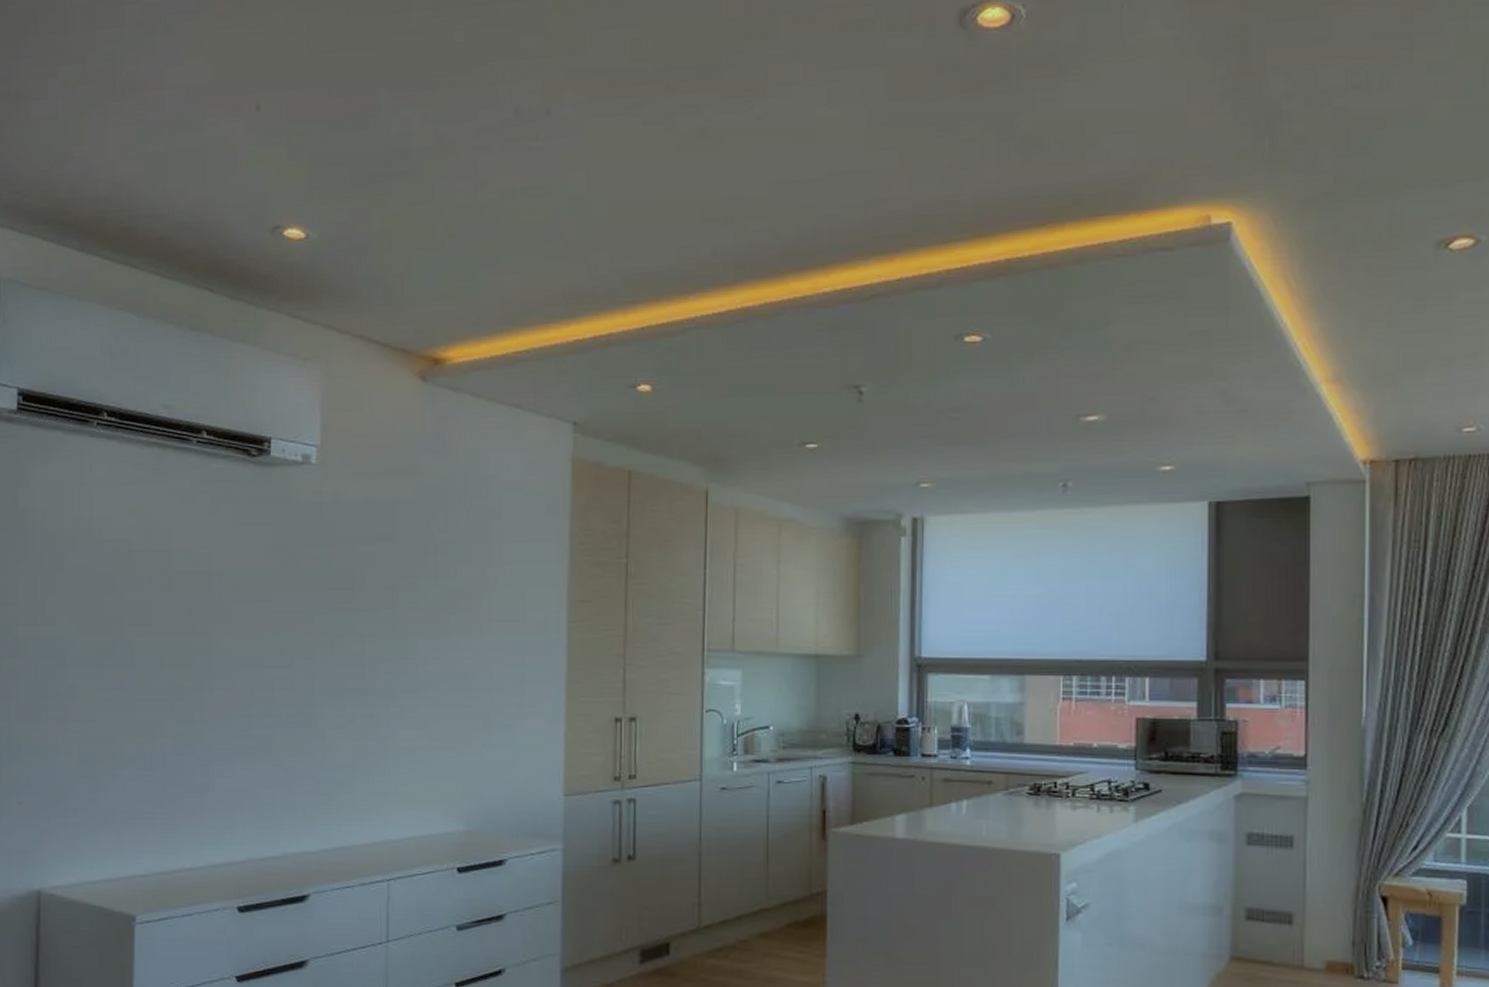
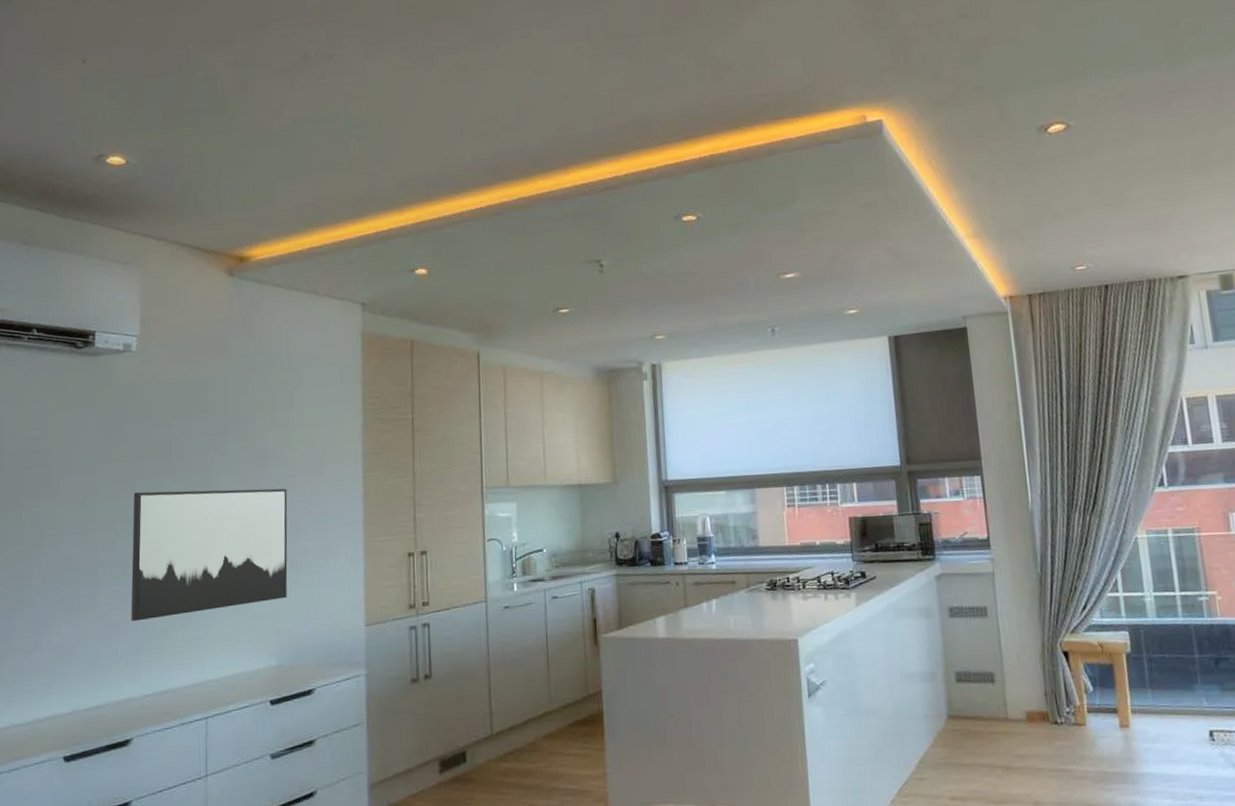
wall art: none [309,625,482,769] -> present [131,488,288,622]

